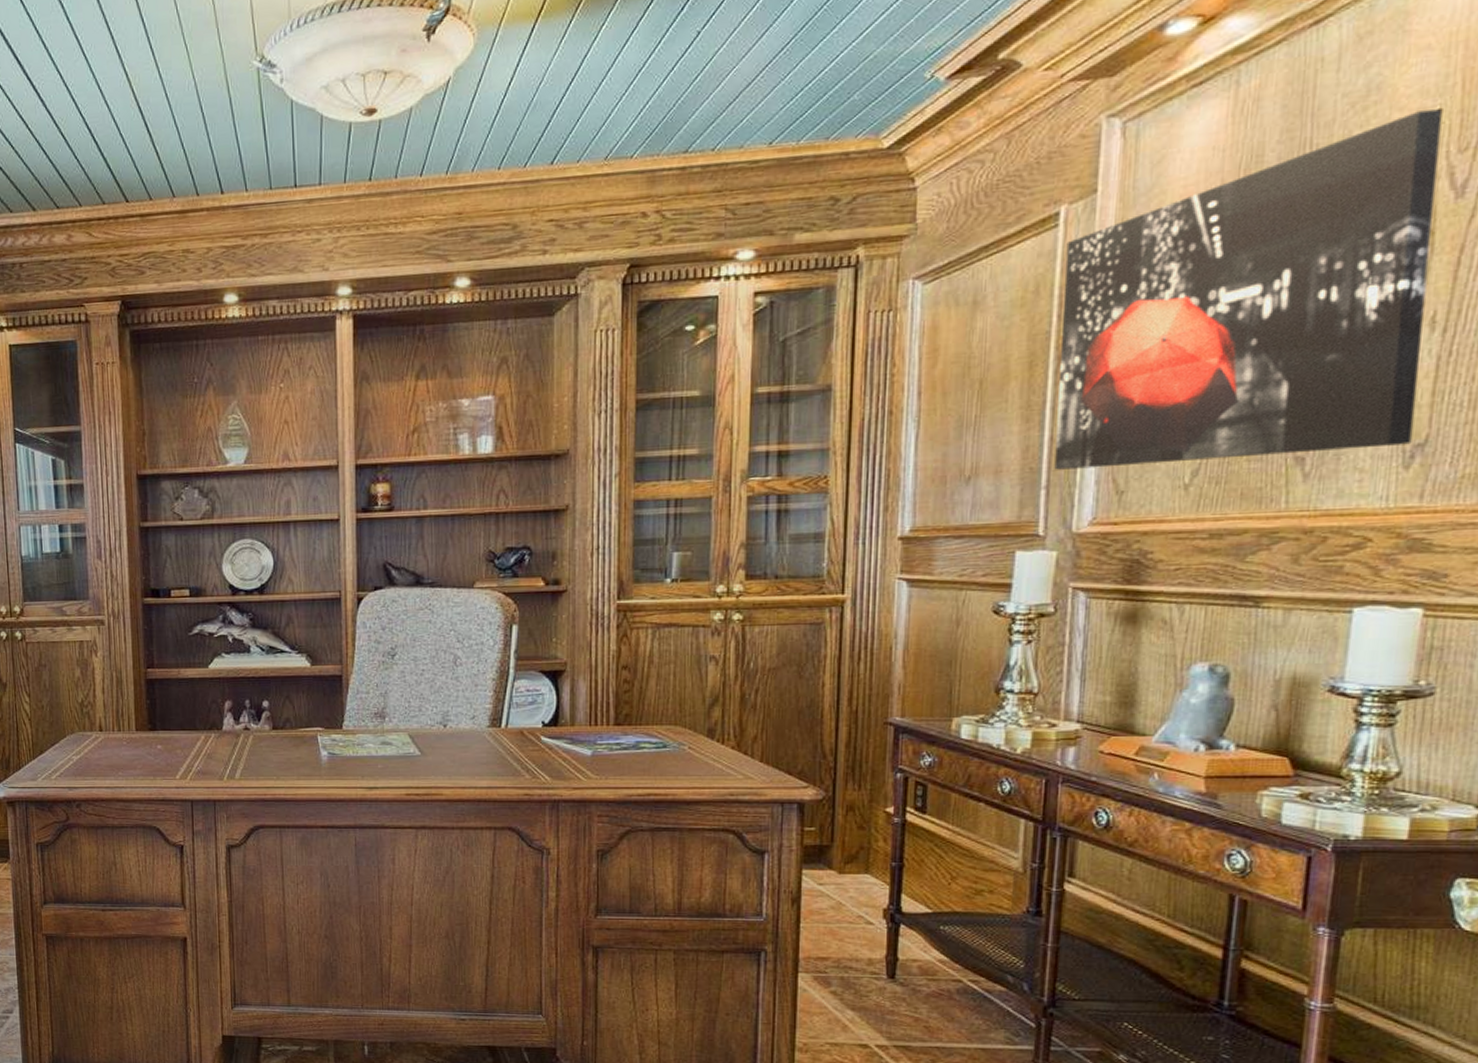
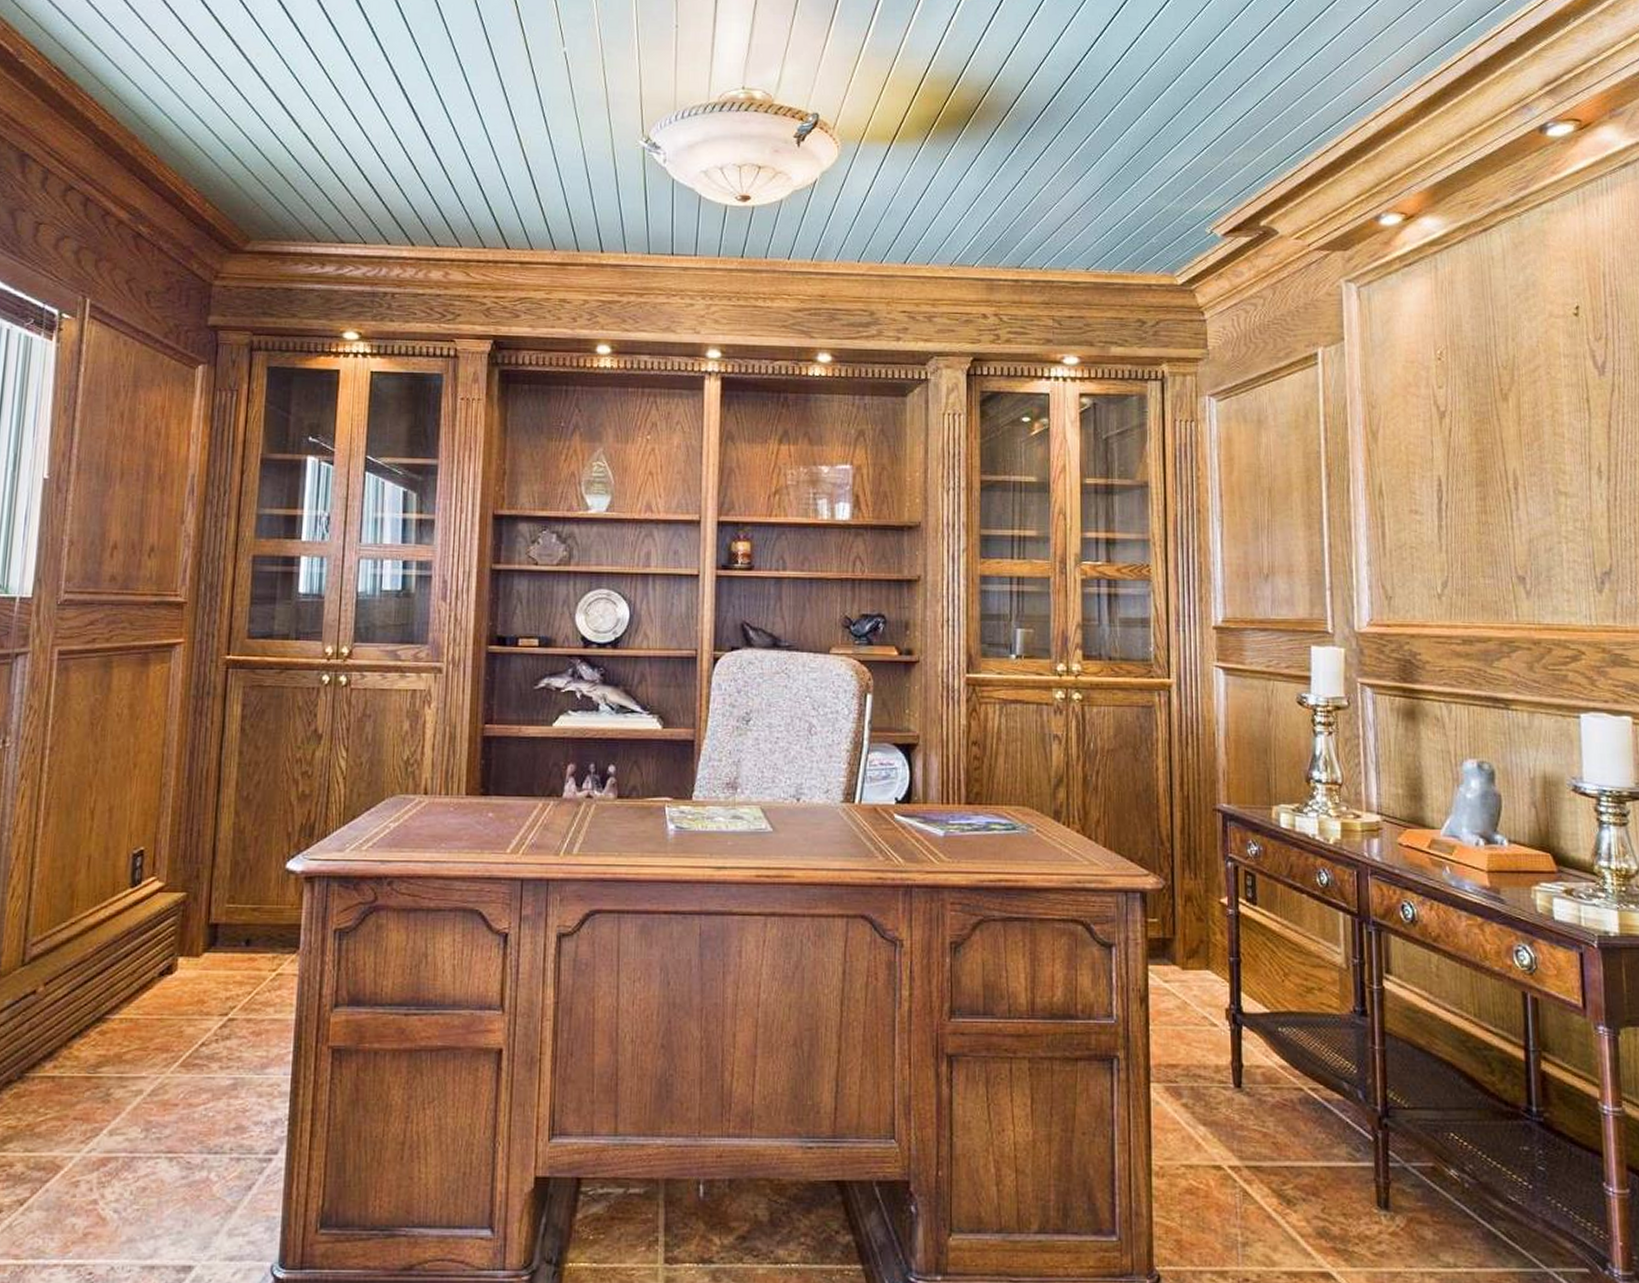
wall art: present [1054,109,1443,470] -> none [1325,306,1601,574]

